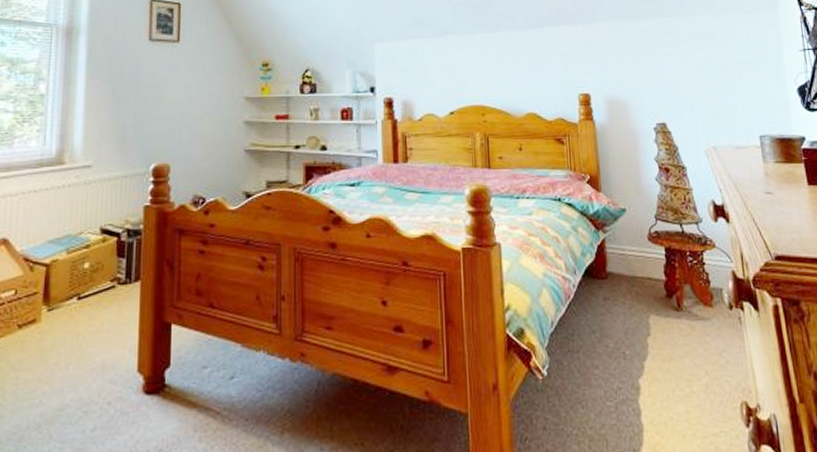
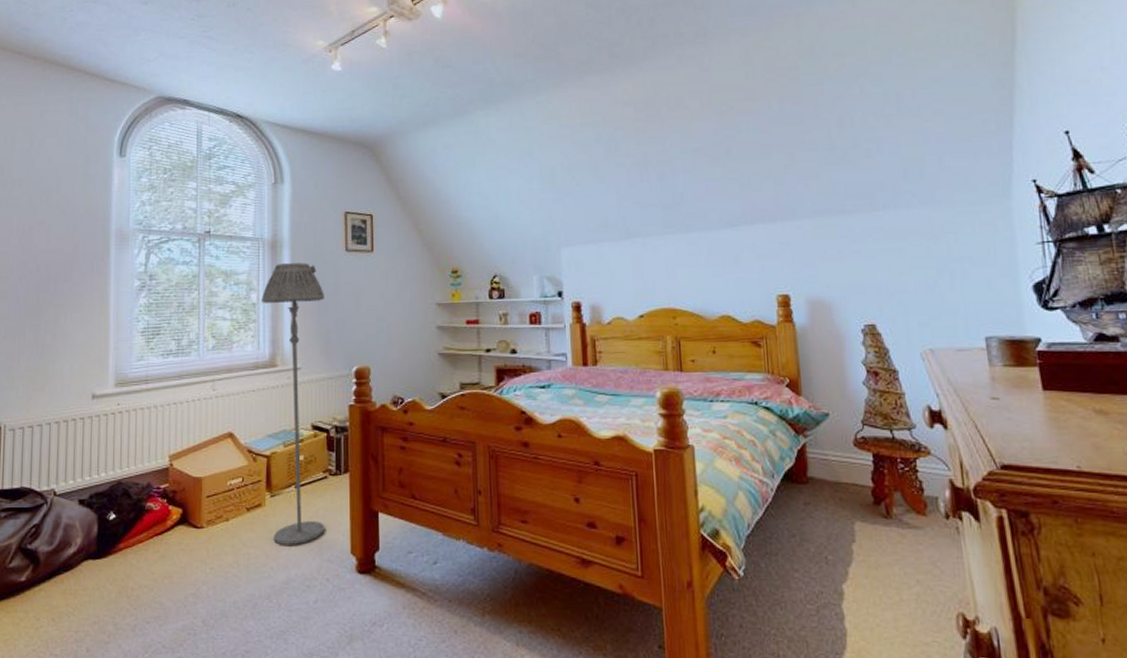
floor lamp: none [48,52,123,366] -> present [261,263,325,545]

